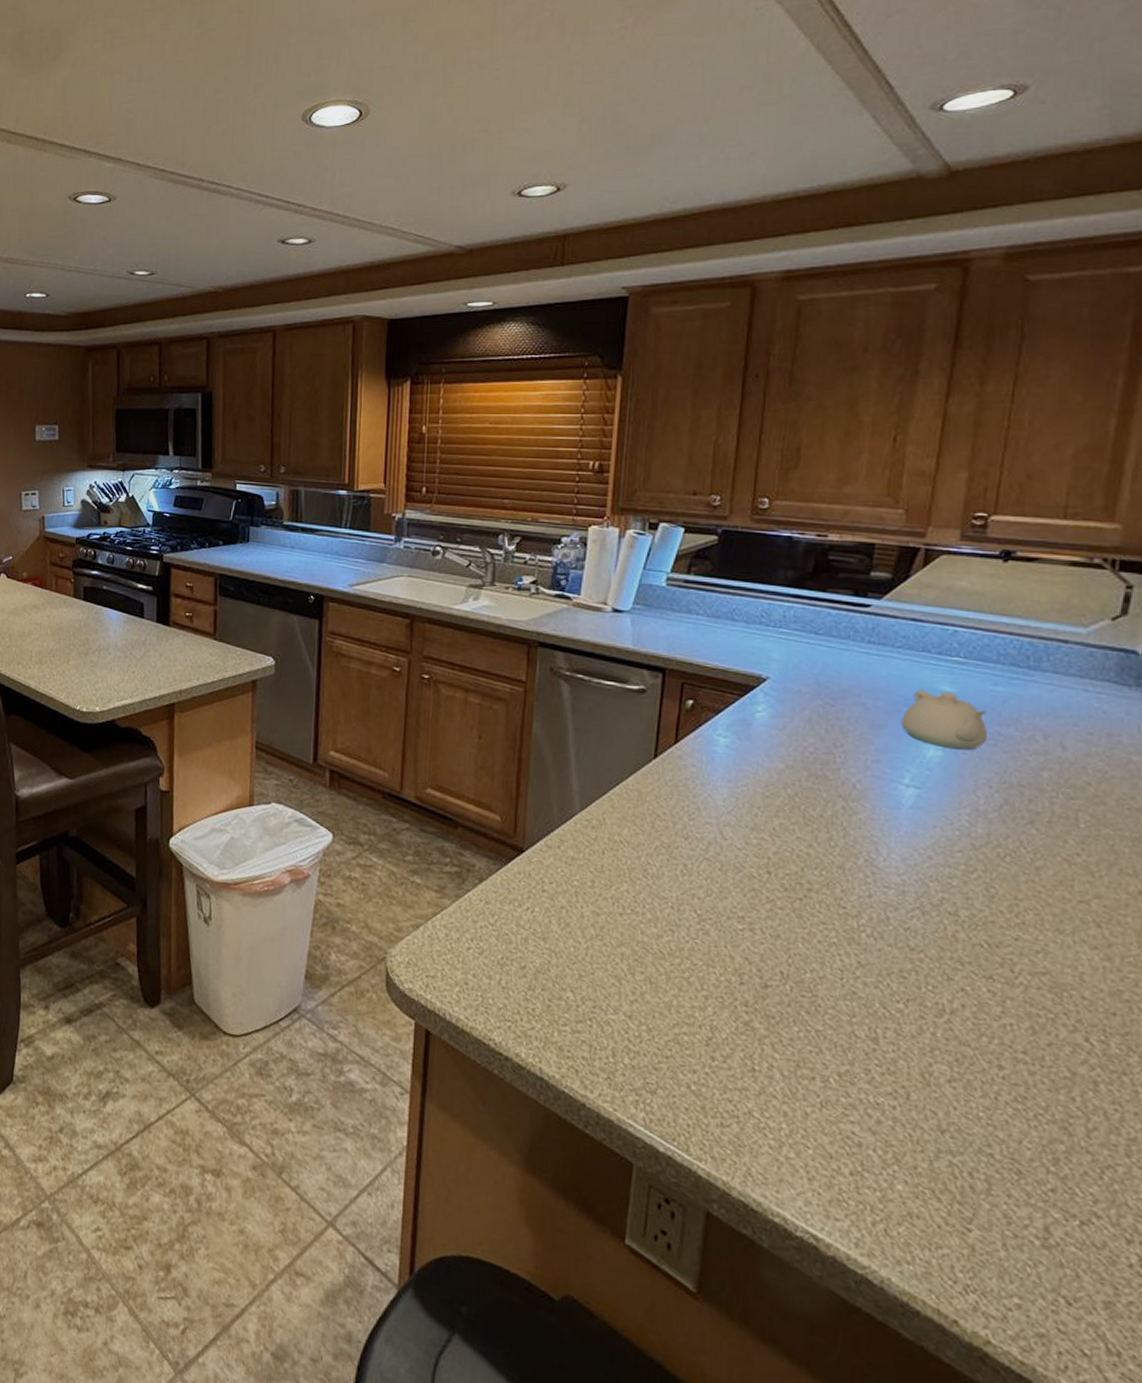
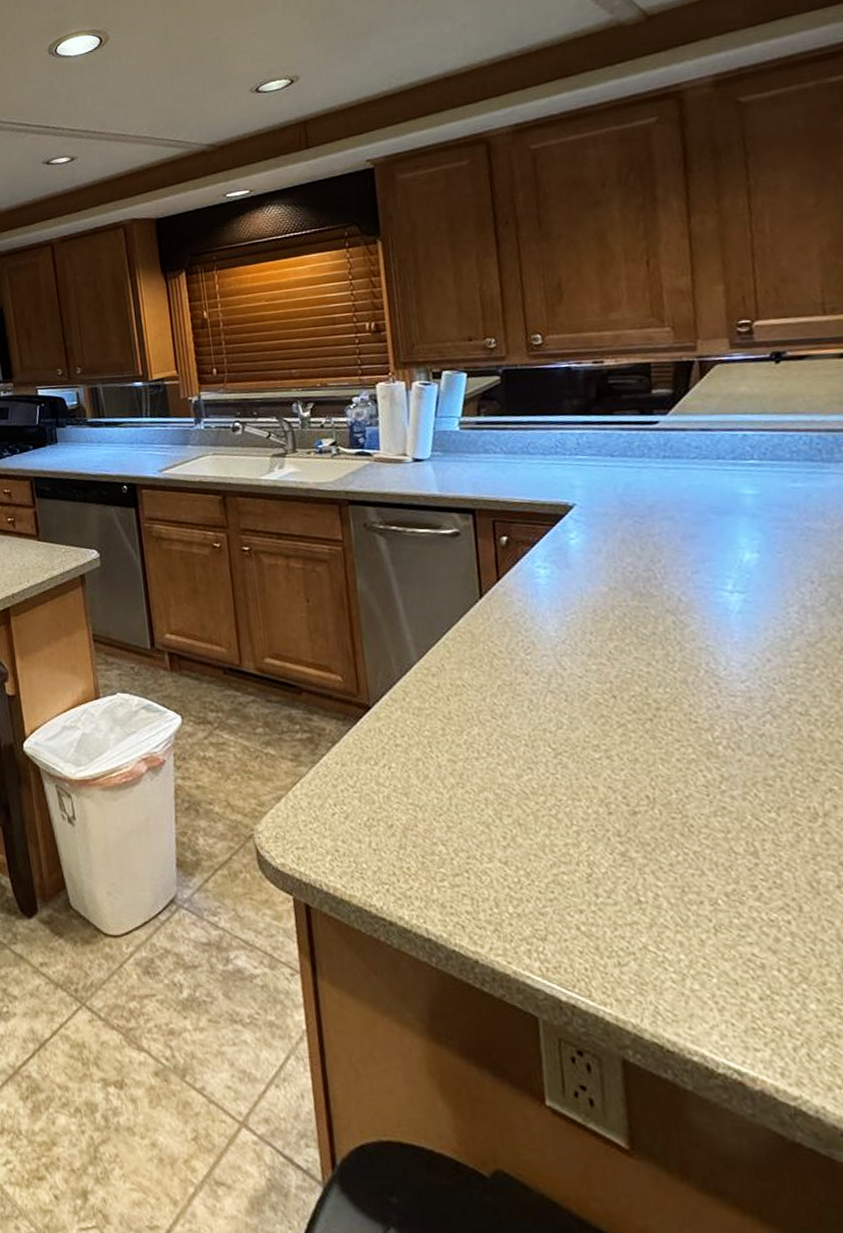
teapot: present [901,690,987,750] -> none [711,495,799,550]

